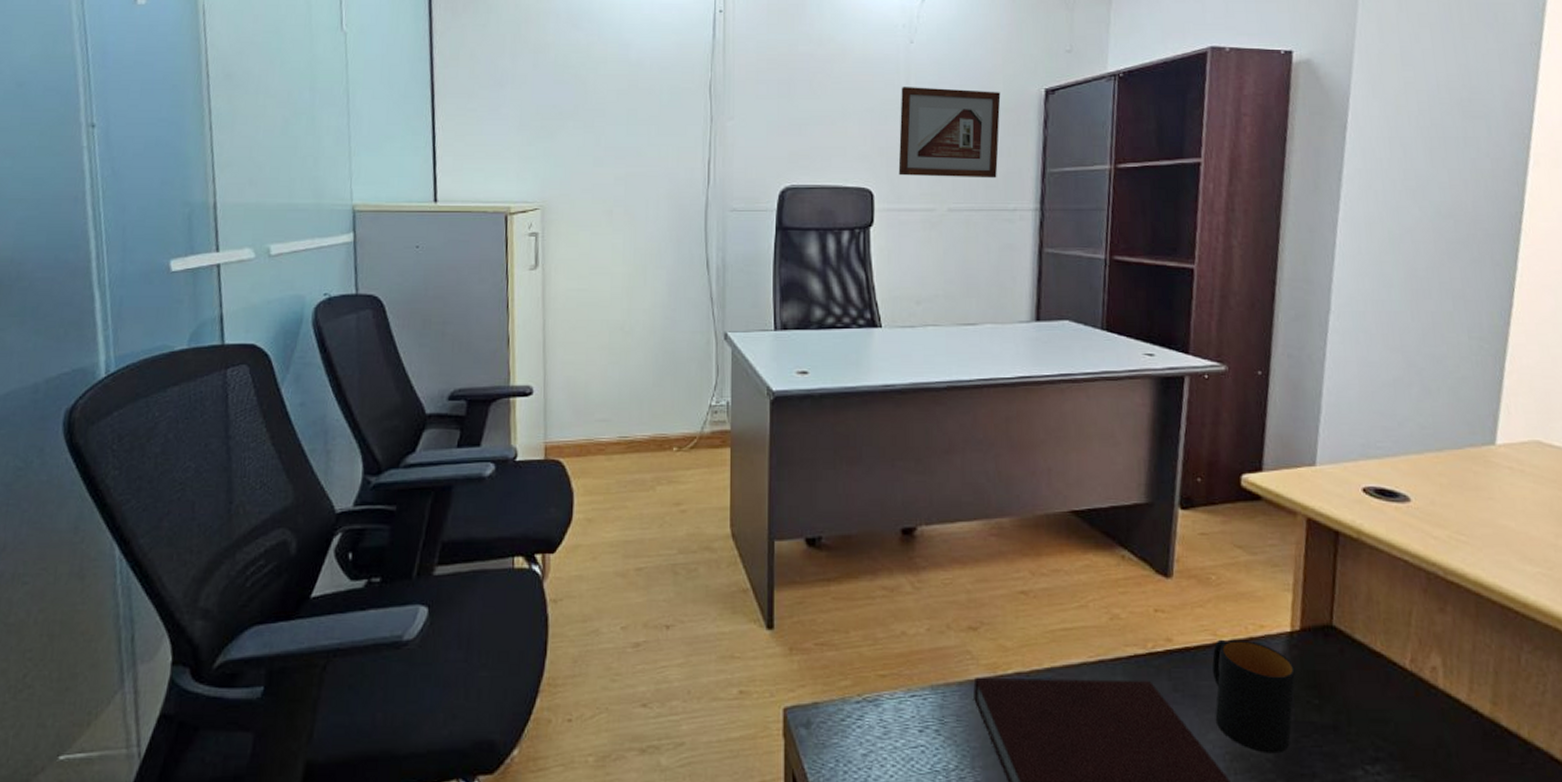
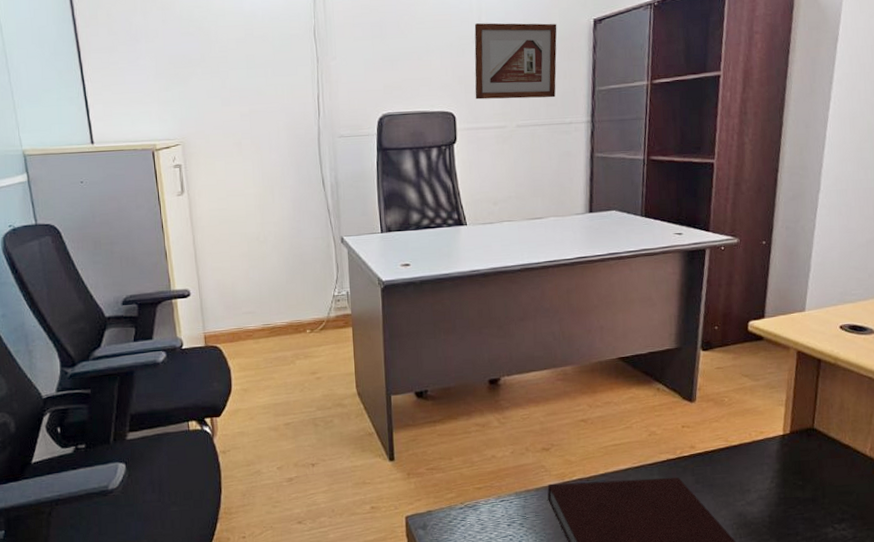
mug: present [1212,639,1296,754] -> none [725,443,786,522]

